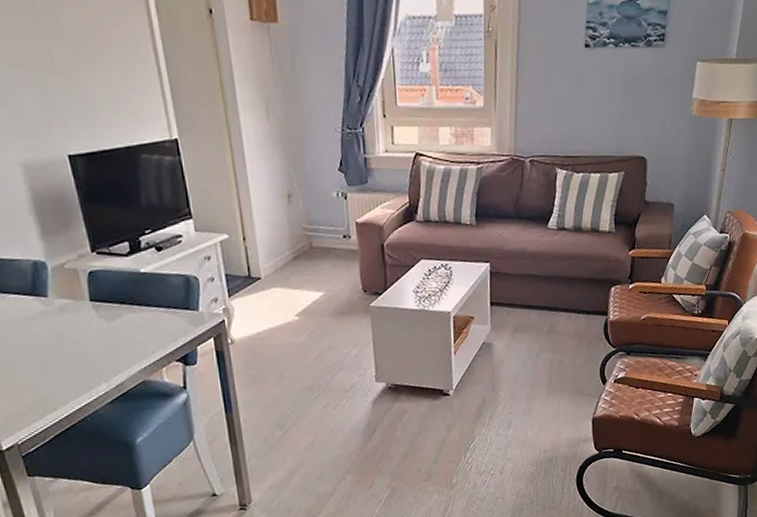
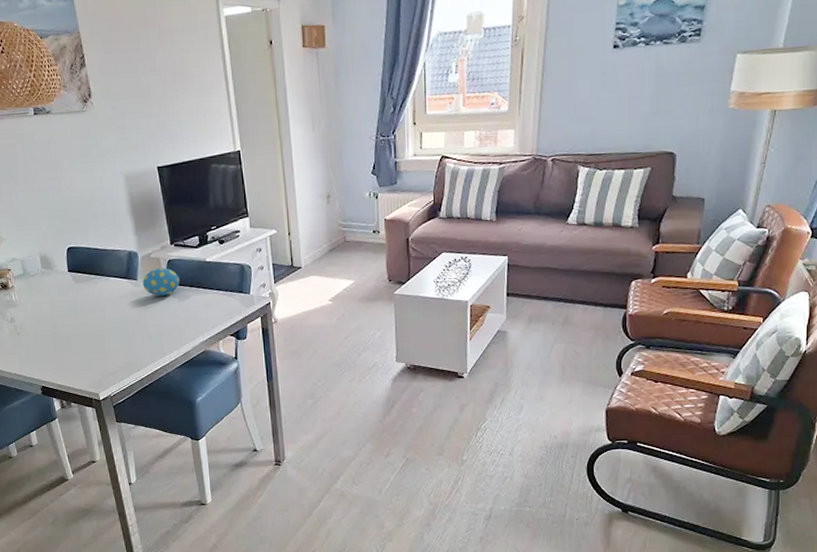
decorative egg: none [54,281,106,317] -> present [142,267,180,297]

